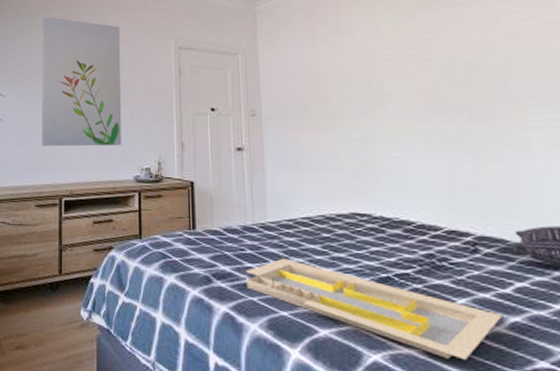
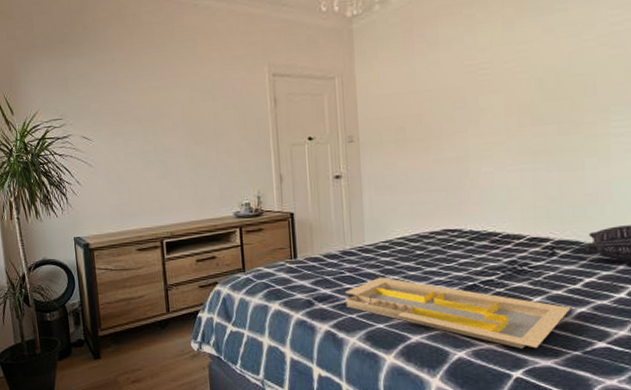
wall art: present [41,16,122,146] -> none [123,47,220,190]

